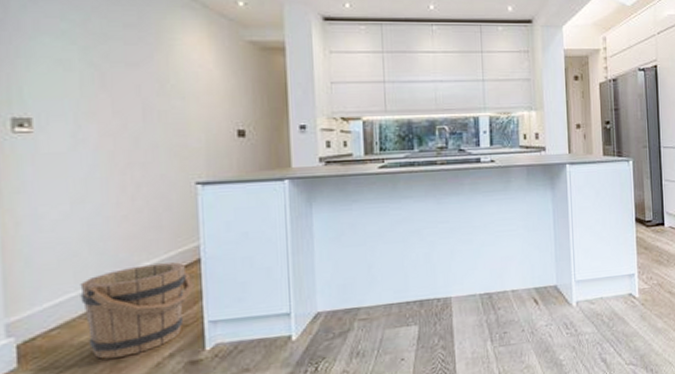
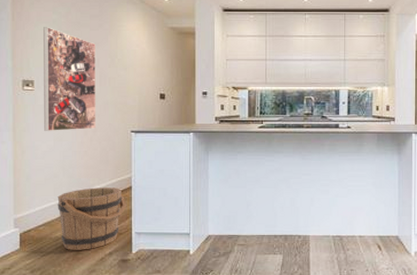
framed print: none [45,40,140,191] -> present [43,27,96,131]

